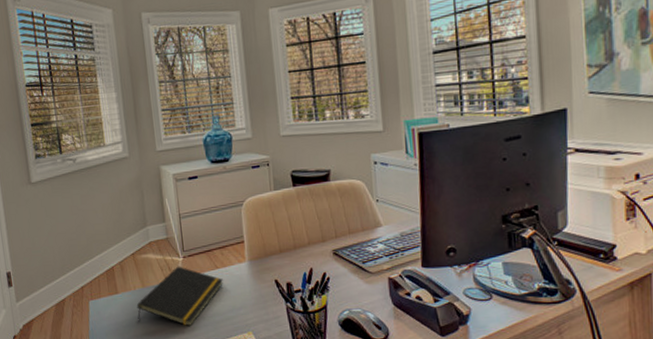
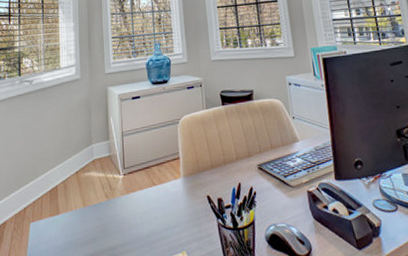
notepad: present [136,266,223,327] -> none [76,183,160,249]

